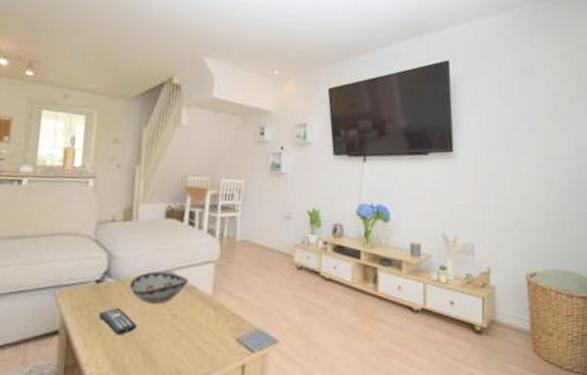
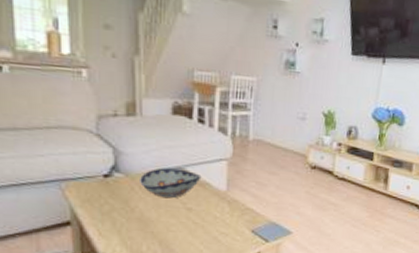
remote control: present [99,307,138,336] -> none [111,201,152,227]

